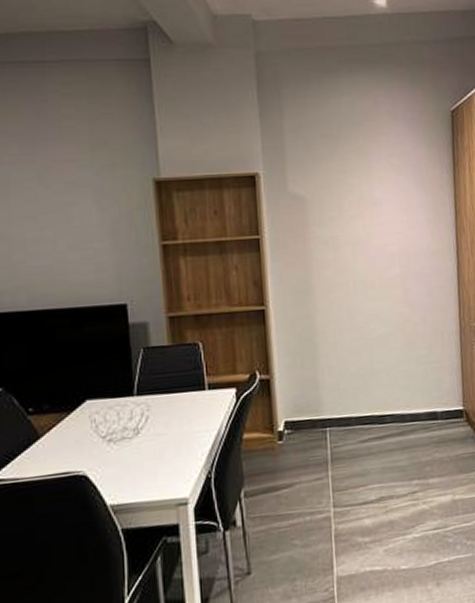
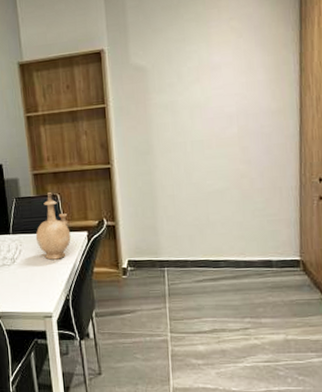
vase: none [168,340,215,427] -> present [35,192,71,260]

